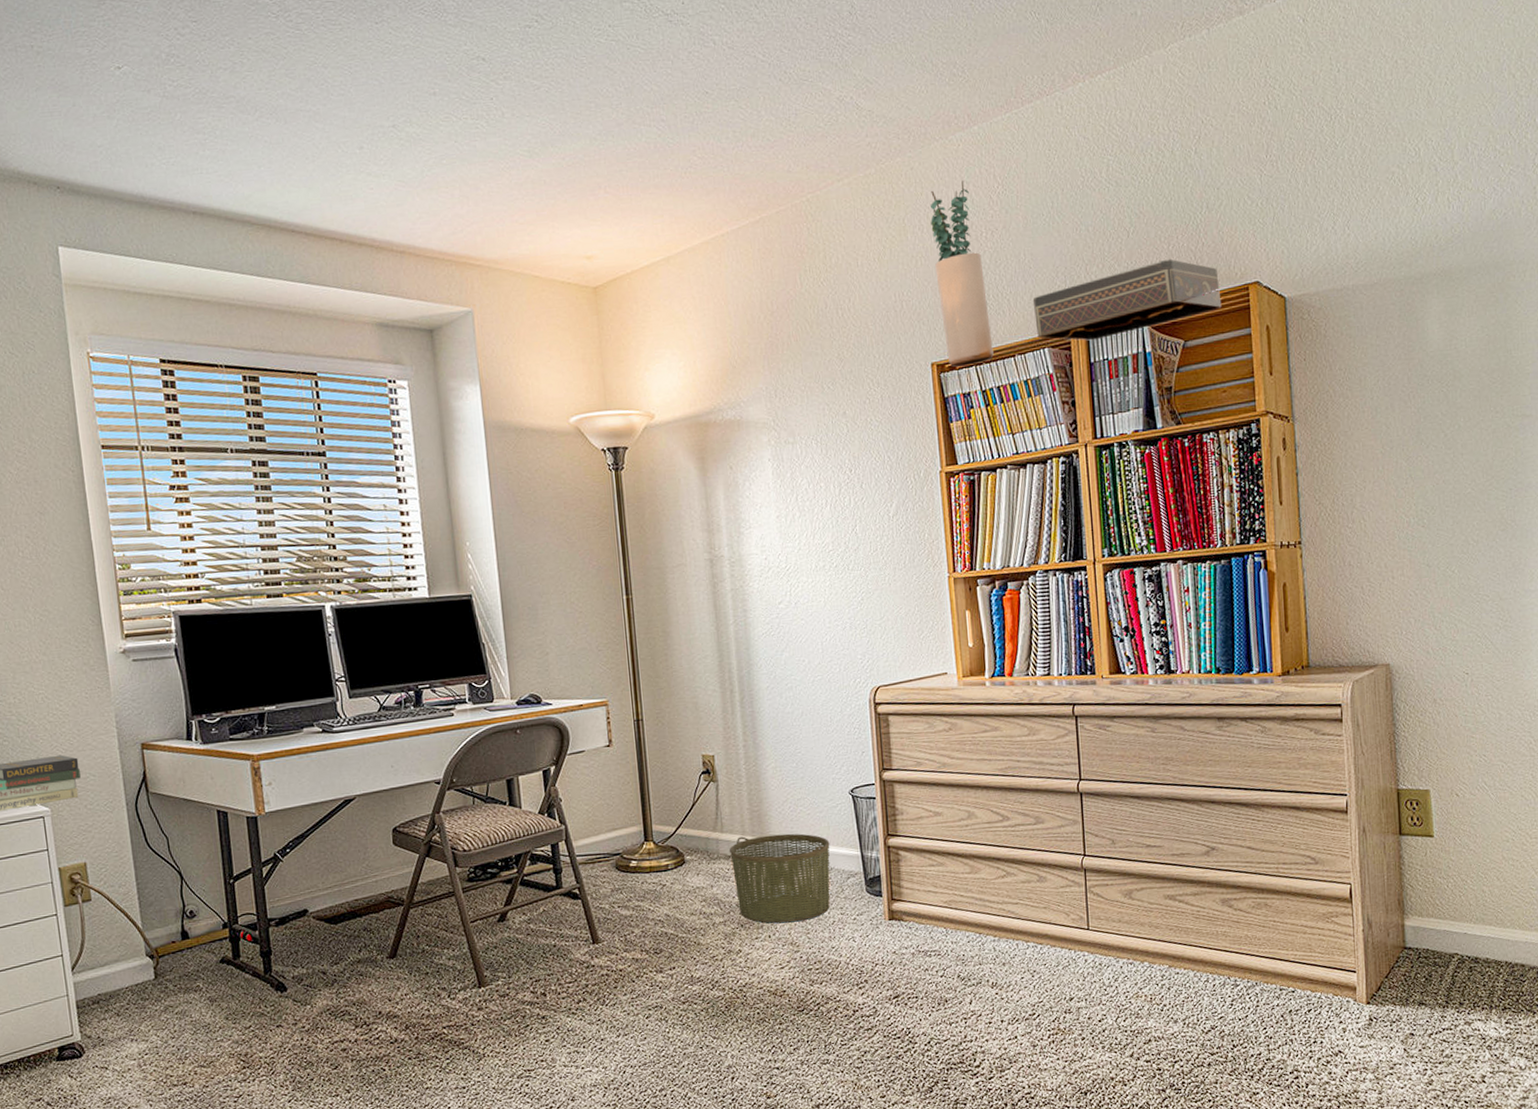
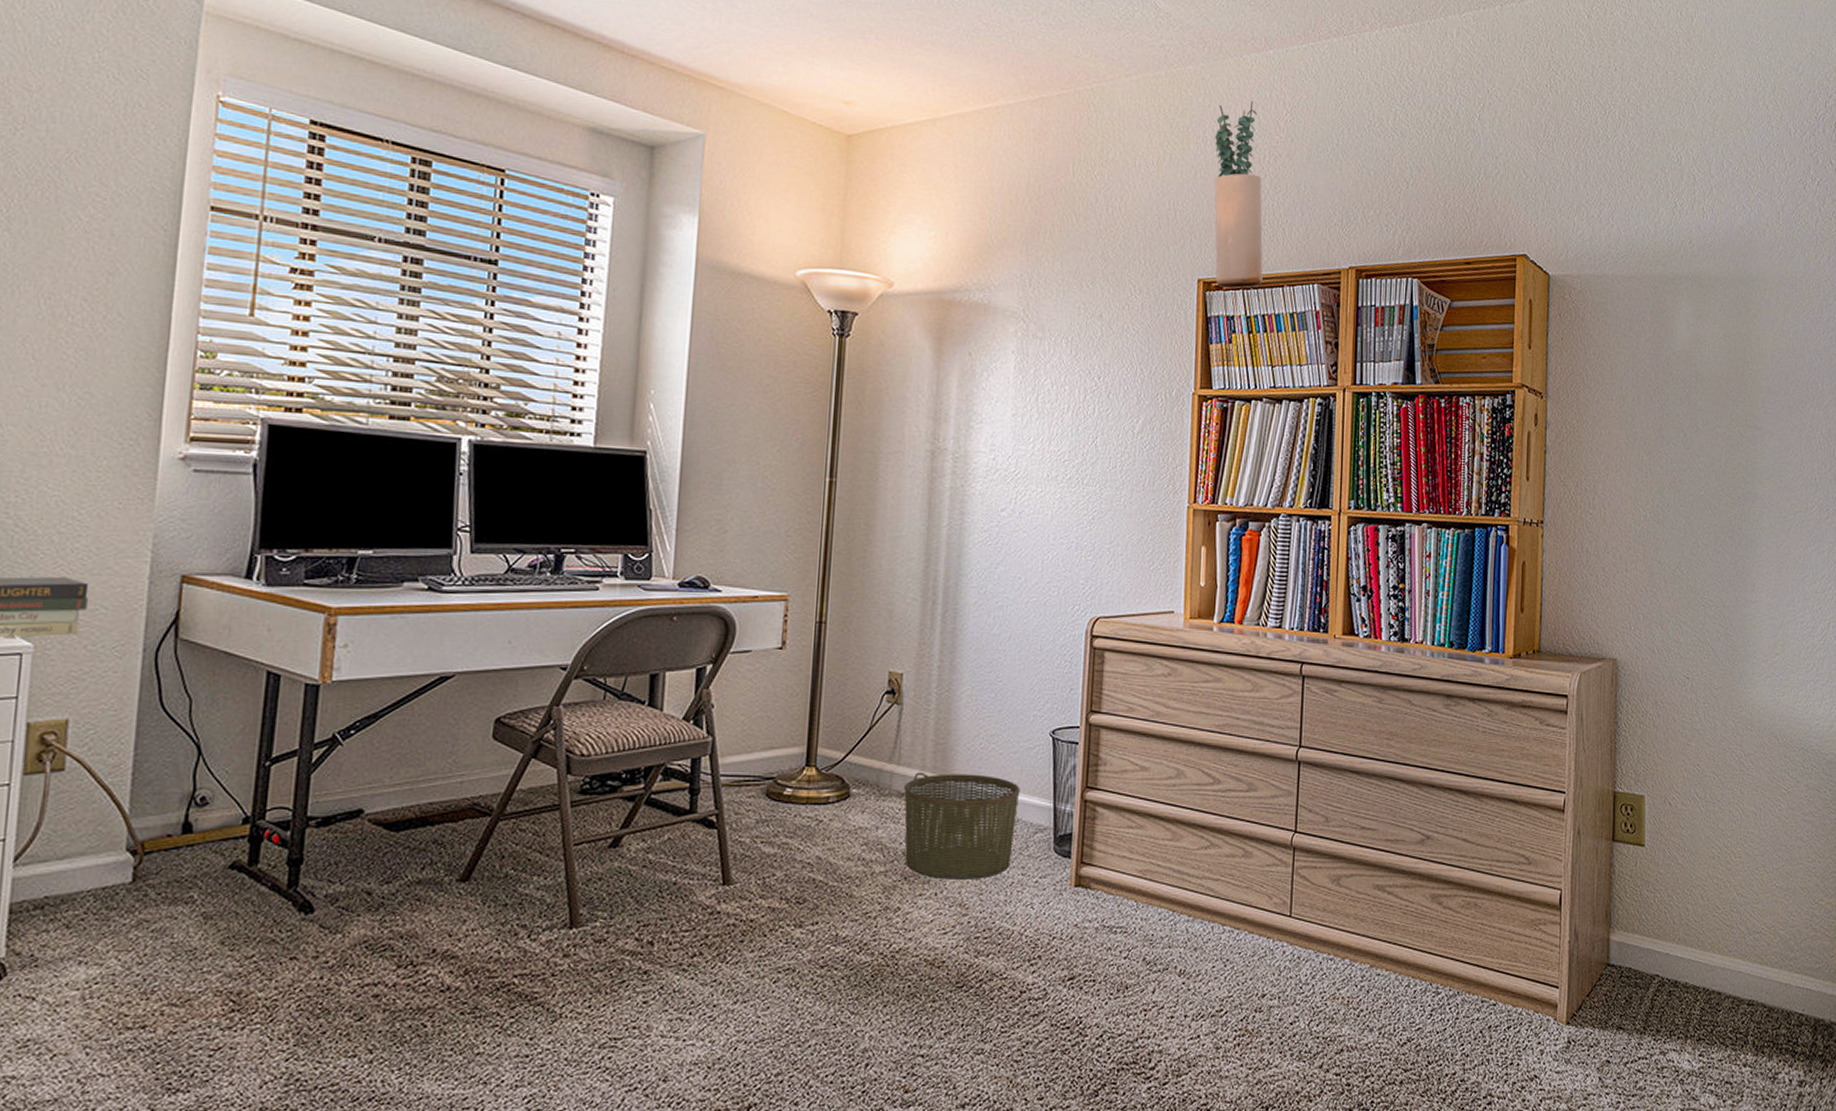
decorative box: present [1032,258,1222,341] -> none [1307,216,1490,285]

